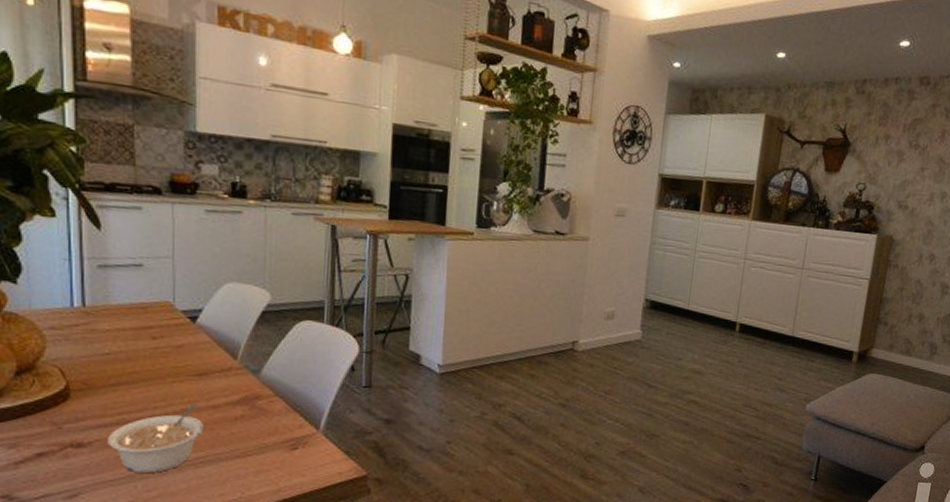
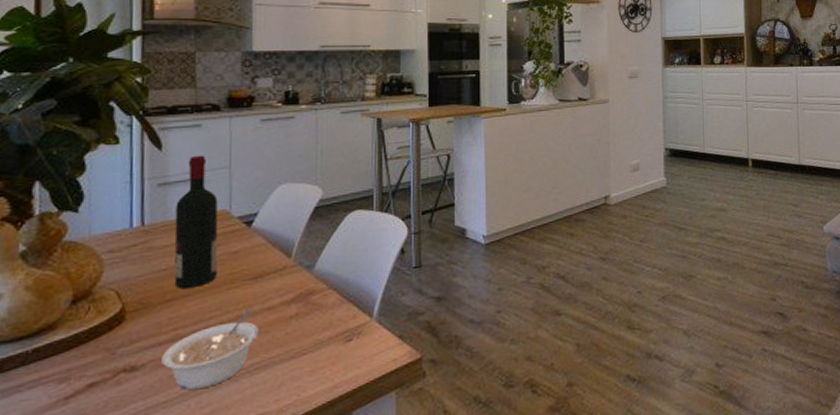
wine bottle: none [116,240,162,377] -> present [174,155,219,289]

